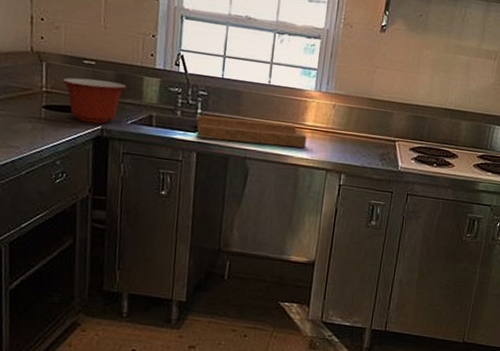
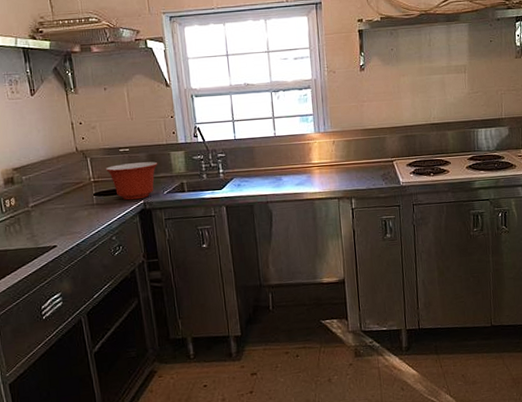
cutting board: present [196,114,307,148] -> none [220,166,317,193]

